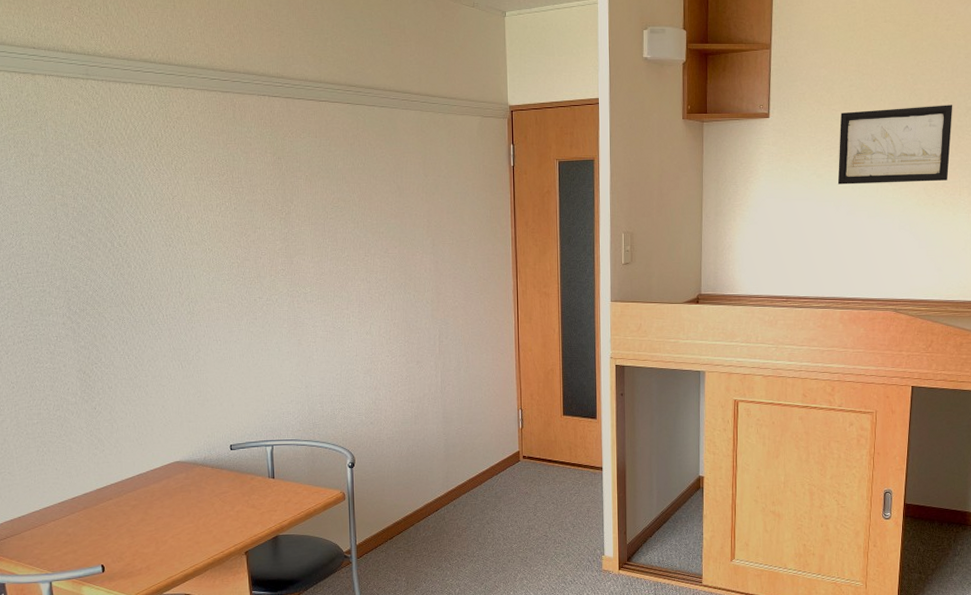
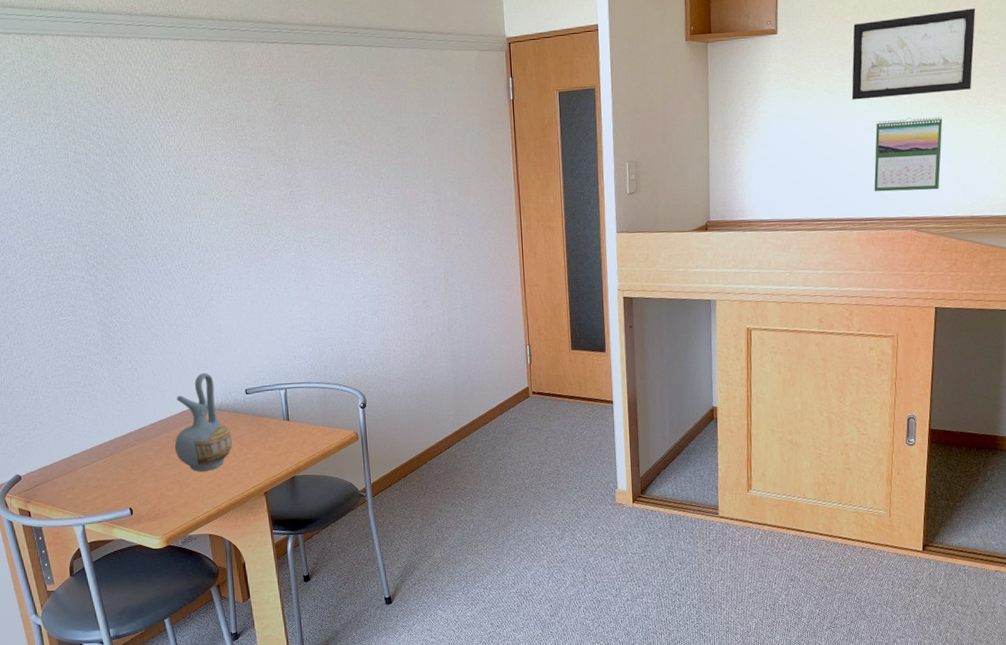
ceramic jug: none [152,426,215,528] -> present [174,372,233,472]
calendar: none [857,204,921,274] -> present [874,116,943,192]

